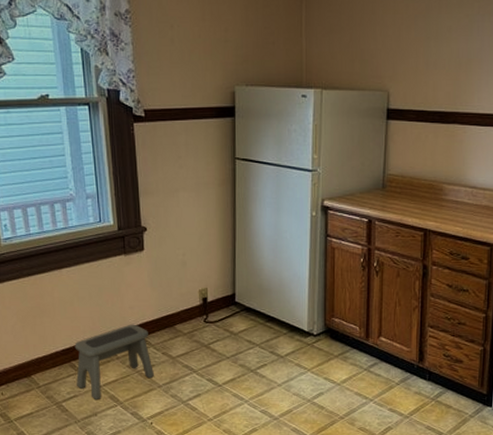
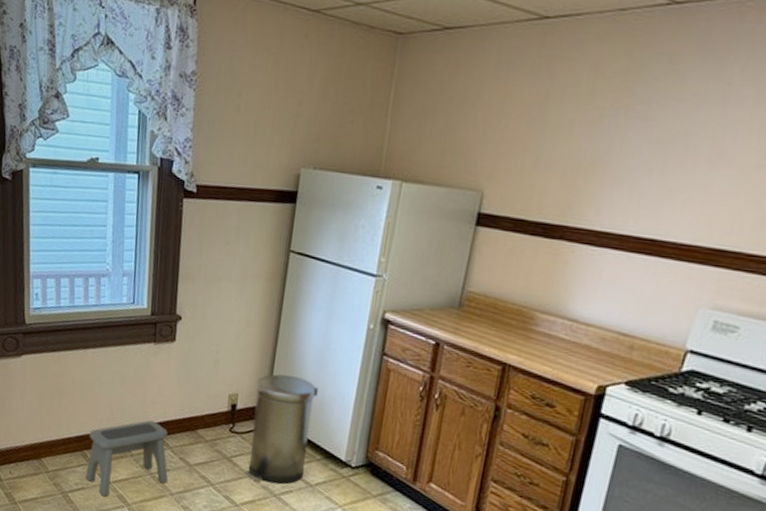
pedal bin: none [222,266,276,361] -> present [243,374,318,485]

